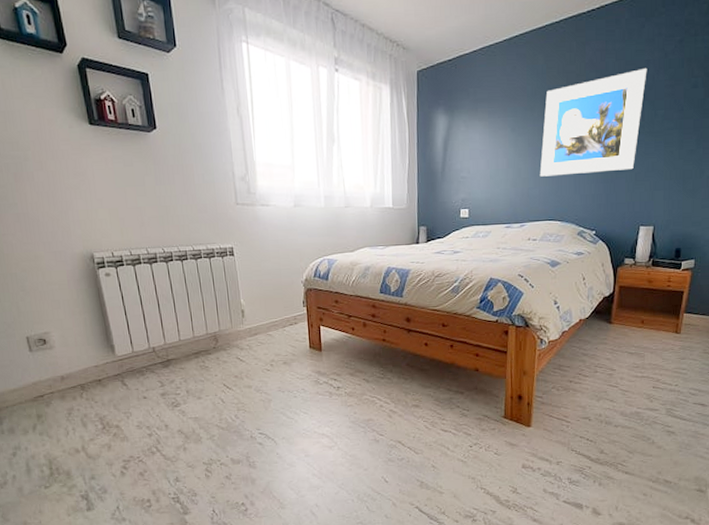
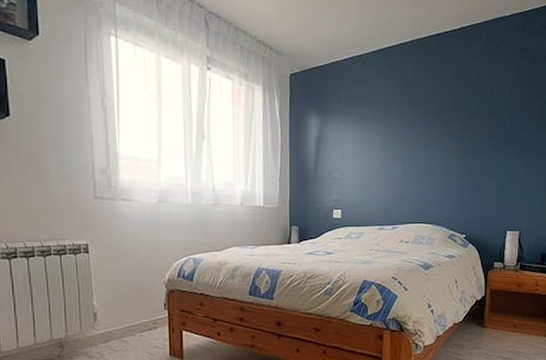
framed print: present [539,67,647,177] -> none [410,84,506,180]

